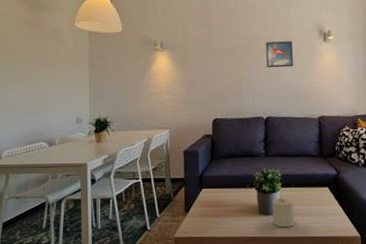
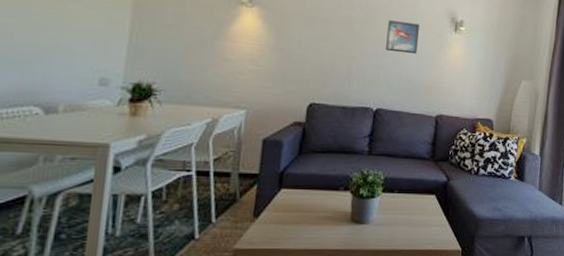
candle: present [272,196,295,228] -> none [366,202,394,239]

